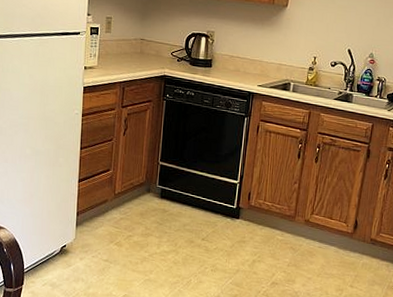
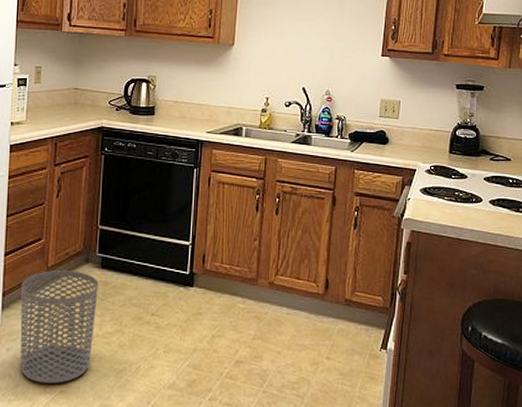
waste bin: none [91,197,158,289] -> present [20,271,99,383]

